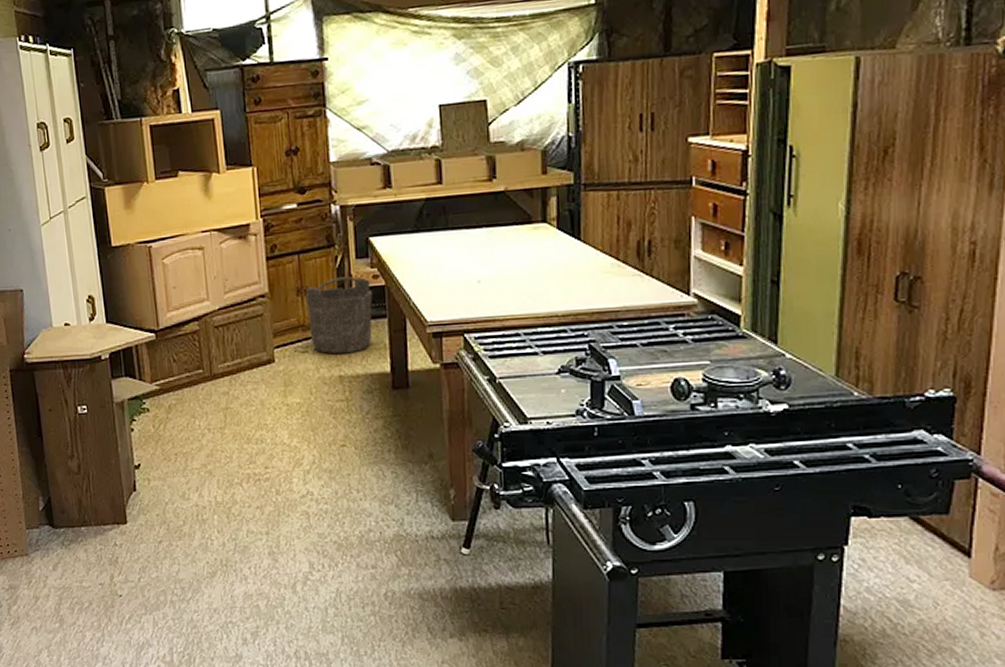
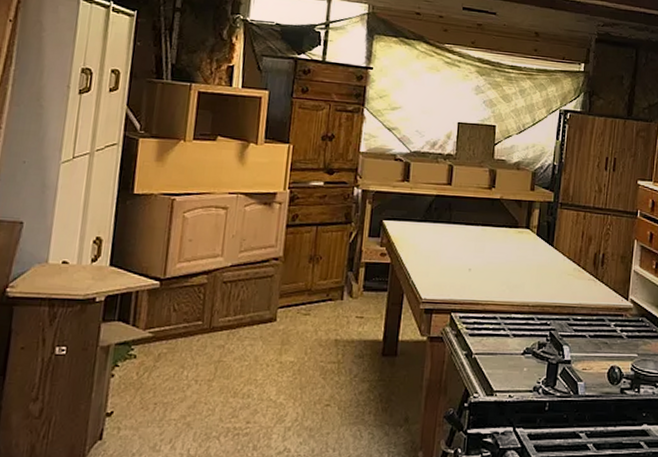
bucket: present [305,276,373,354] -> none [314,251,378,320]

